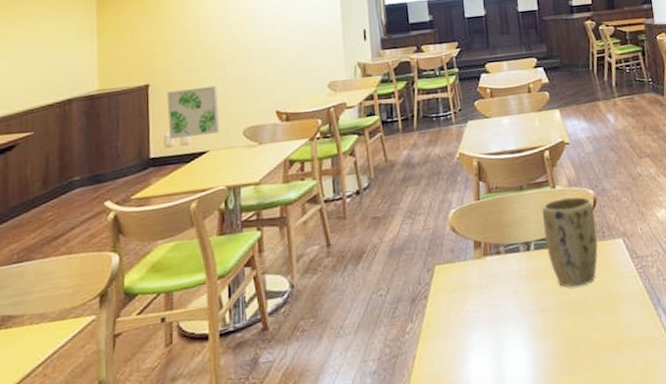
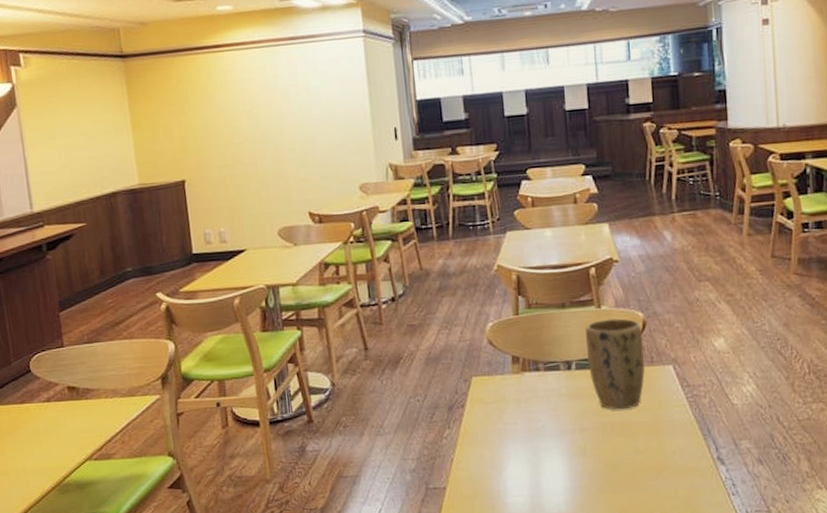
wall art: present [167,85,220,139] -> none [202,183,256,236]

